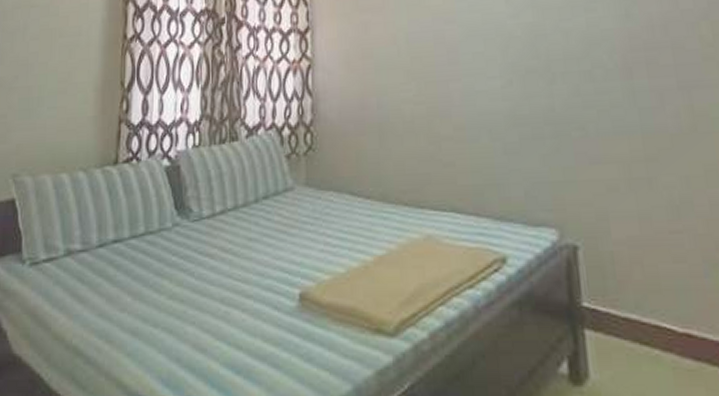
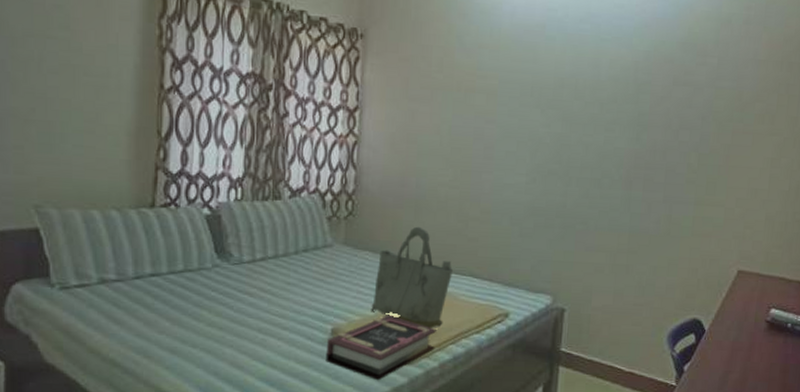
book: none [295,270,420,362] -> present [325,314,436,381]
handbag: none [341,155,431,285] -> present [371,226,453,328]

